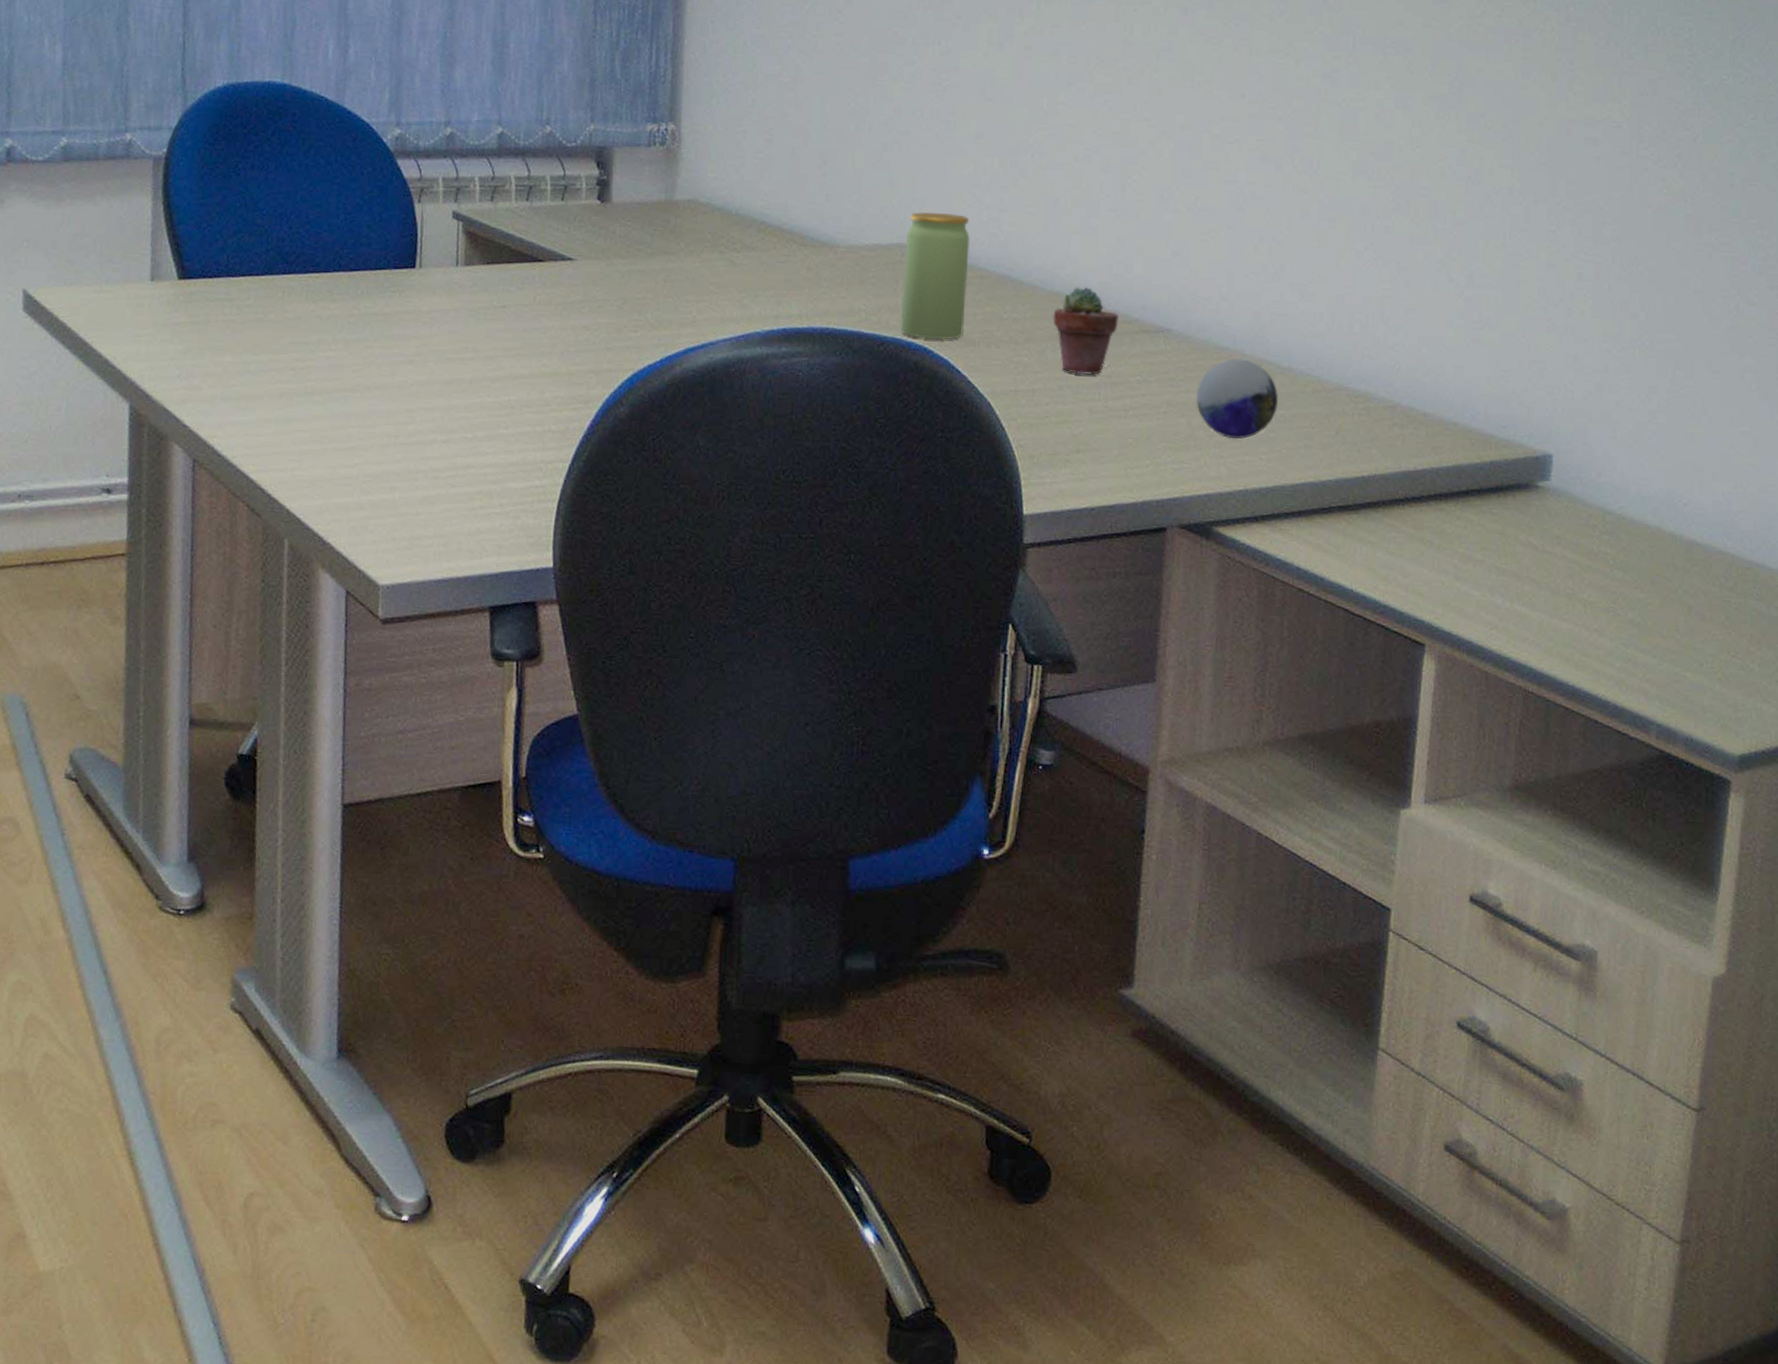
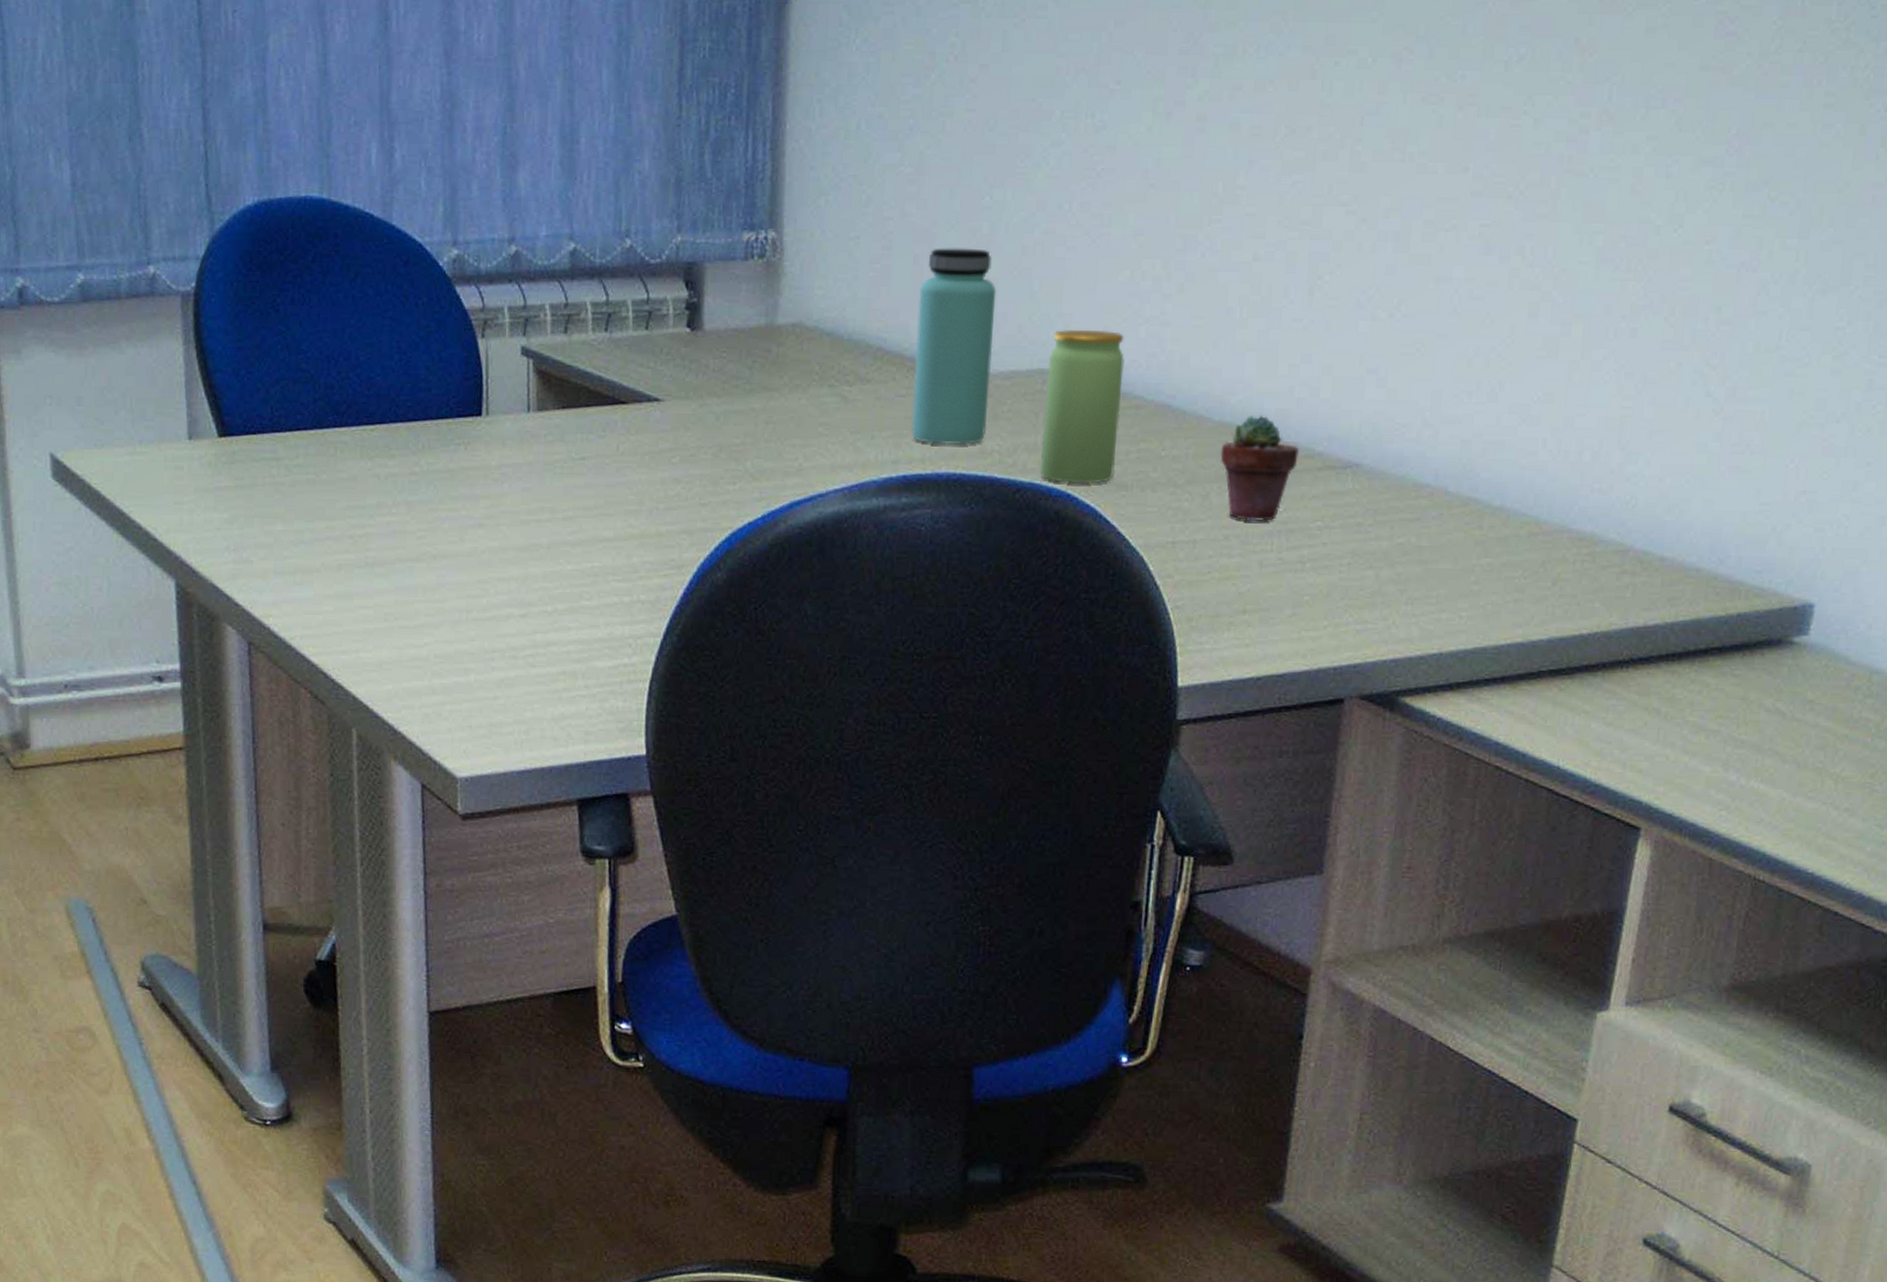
bottle: none [790,142,862,305] -> present [911,248,997,445]
decorative orb: present [1196,358,1279,439] -> none [1387,497,1487,594]

